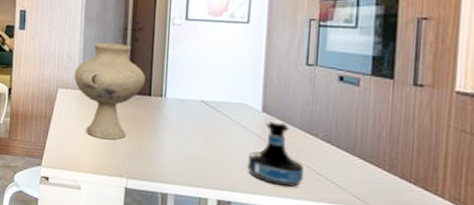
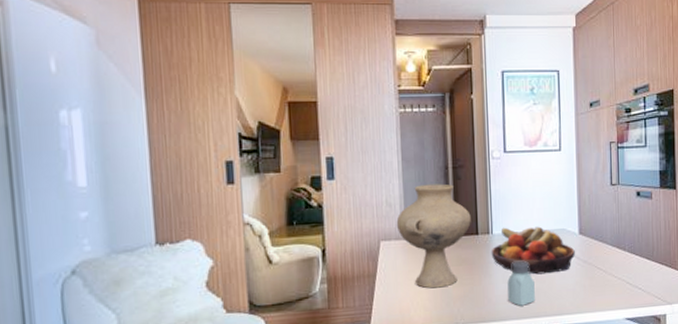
fruit bowl: none [162,92,256,147] -> present [491,226,575,275]
saltshaker: none [176,127,206,174] -> present [507,260,535,306]
tequila bottle: present [247,120,305,187] -> none [571,240,617,301]

